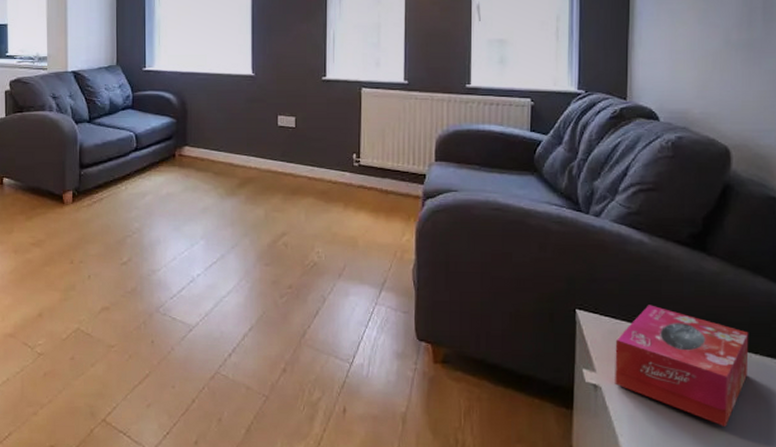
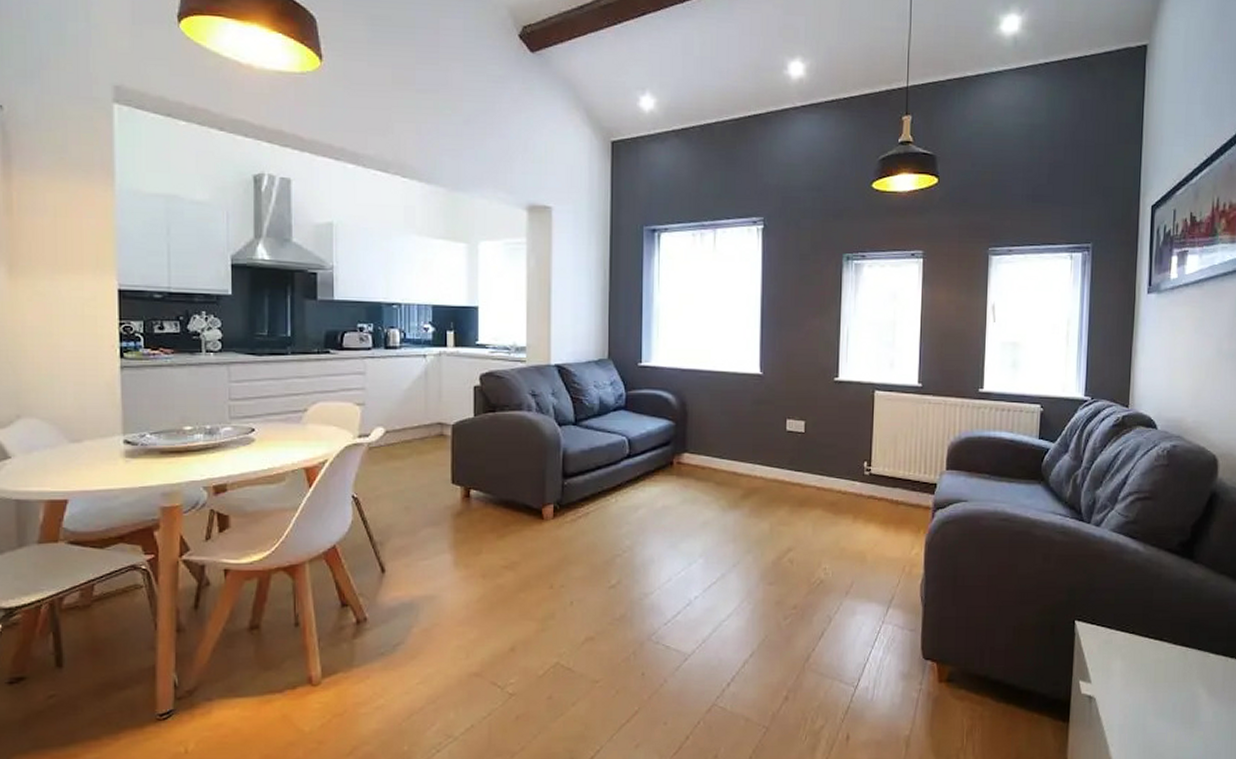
tissue box: present [615,305,749,427] -> none [1108,613,1227,730]

